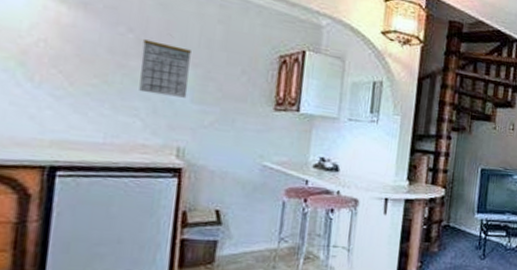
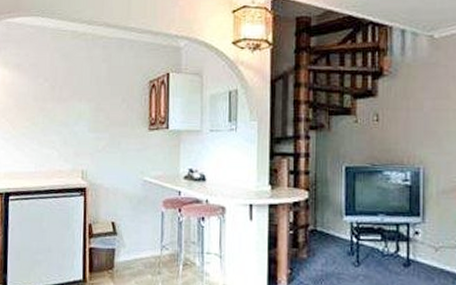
calendar: present [139,39,191,98] -> none [54,85,86,129]

